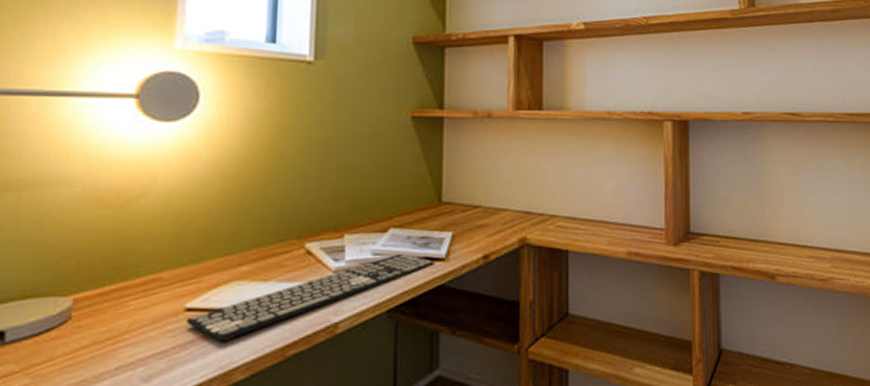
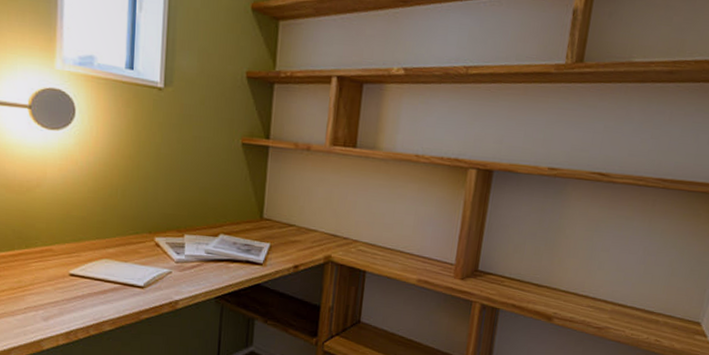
keyboard: present [186,254,435,342] -> none [71,255,254,302]

